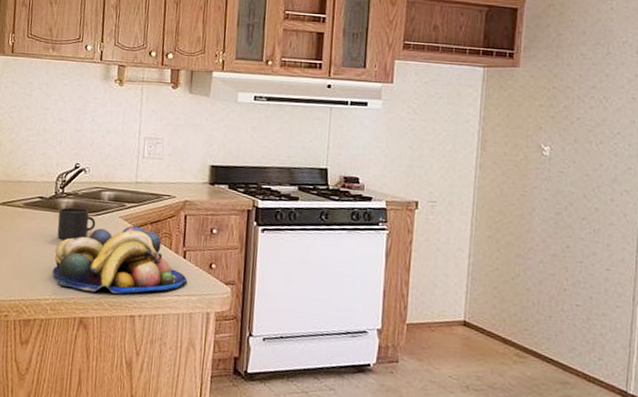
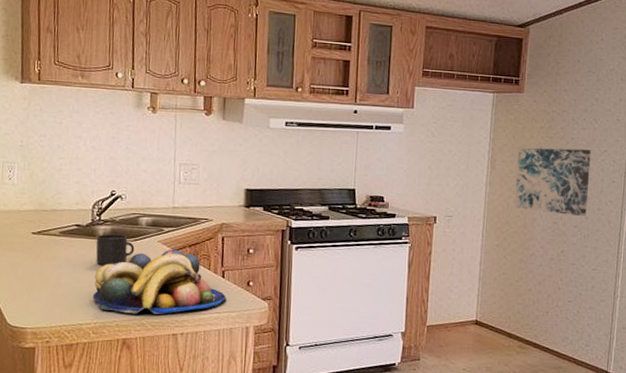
wall art: none [509,128,601,208] -> present [514,147,591,217]

